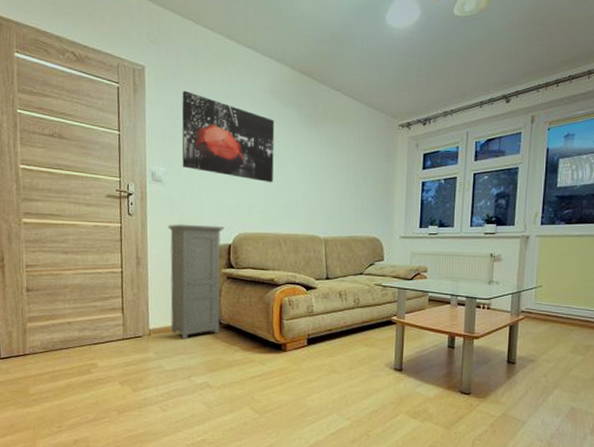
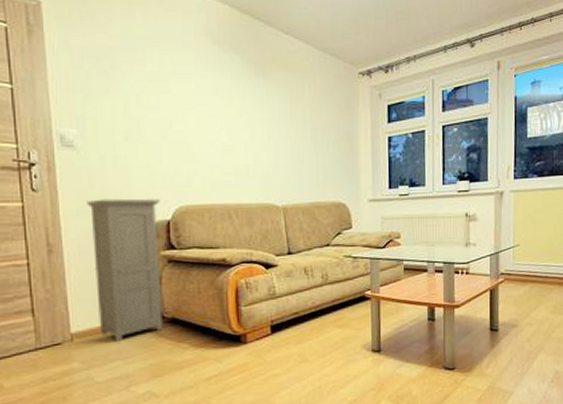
wall art: present [182,90,275,183] -> none [94,32,217,144]

